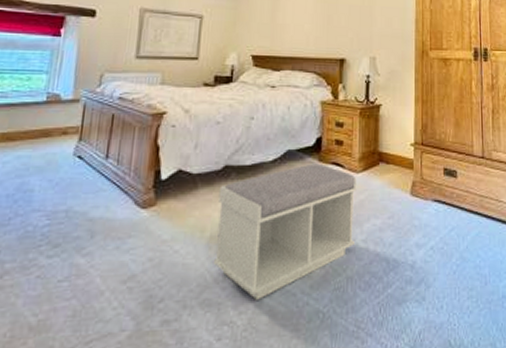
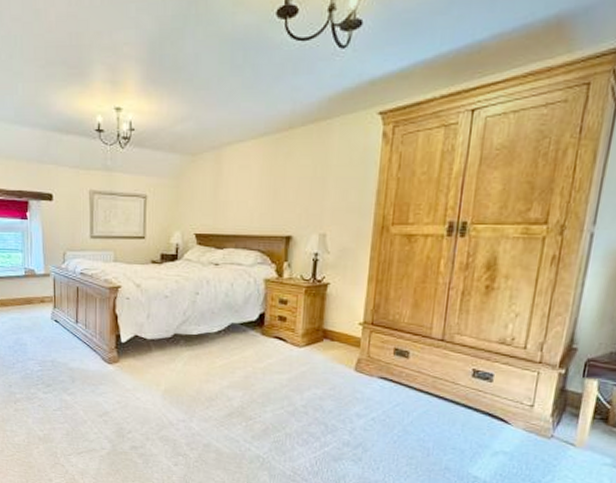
bench: present [213,163,357,300] -> none [168,336,299,441]

